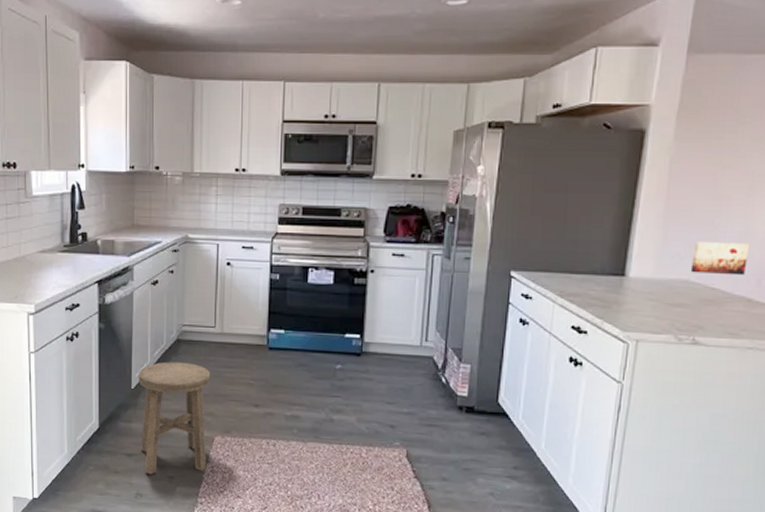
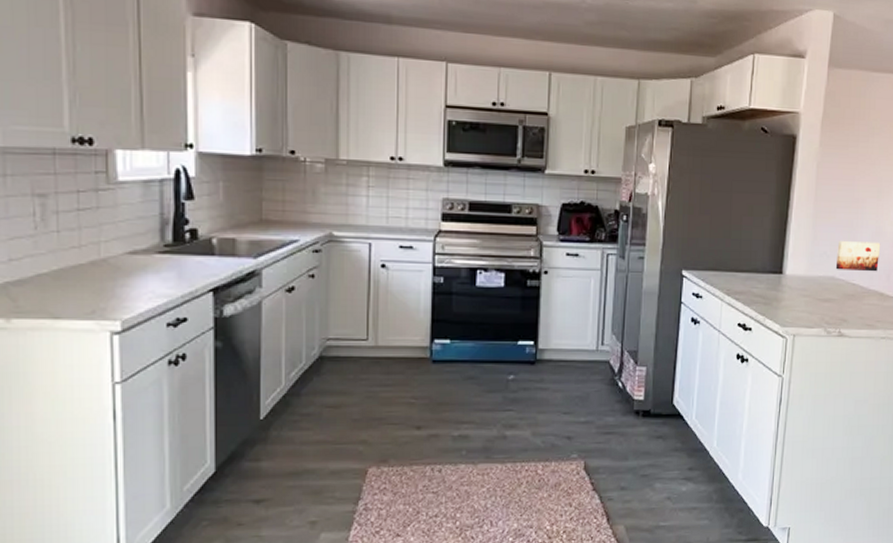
stool: present [138,362,211,475] -> none [269,383,363,523]

